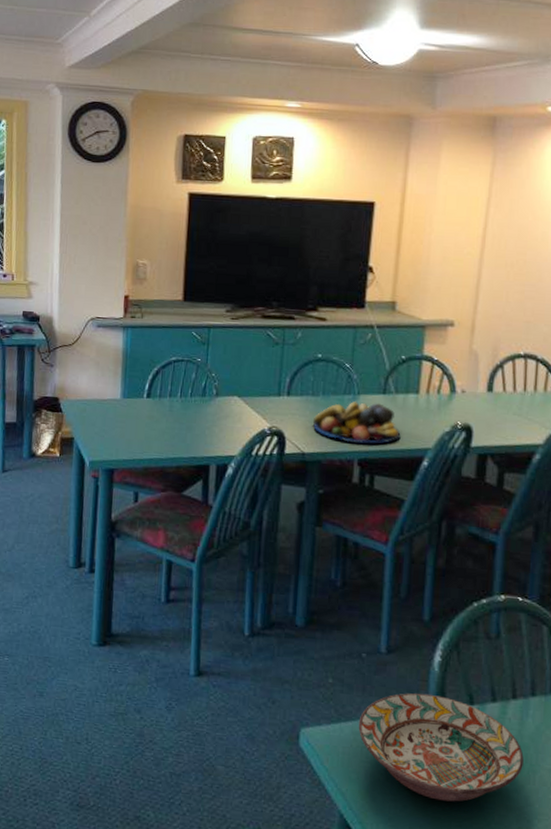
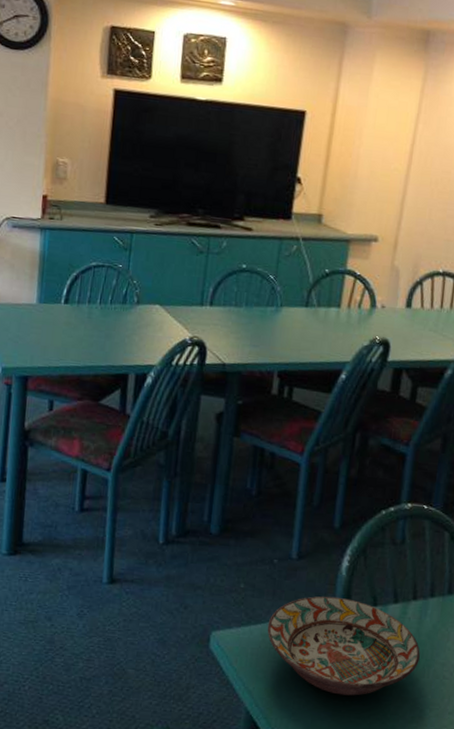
fruit bowl: present [312,401,401,444] -> none [234,313,321,356]

